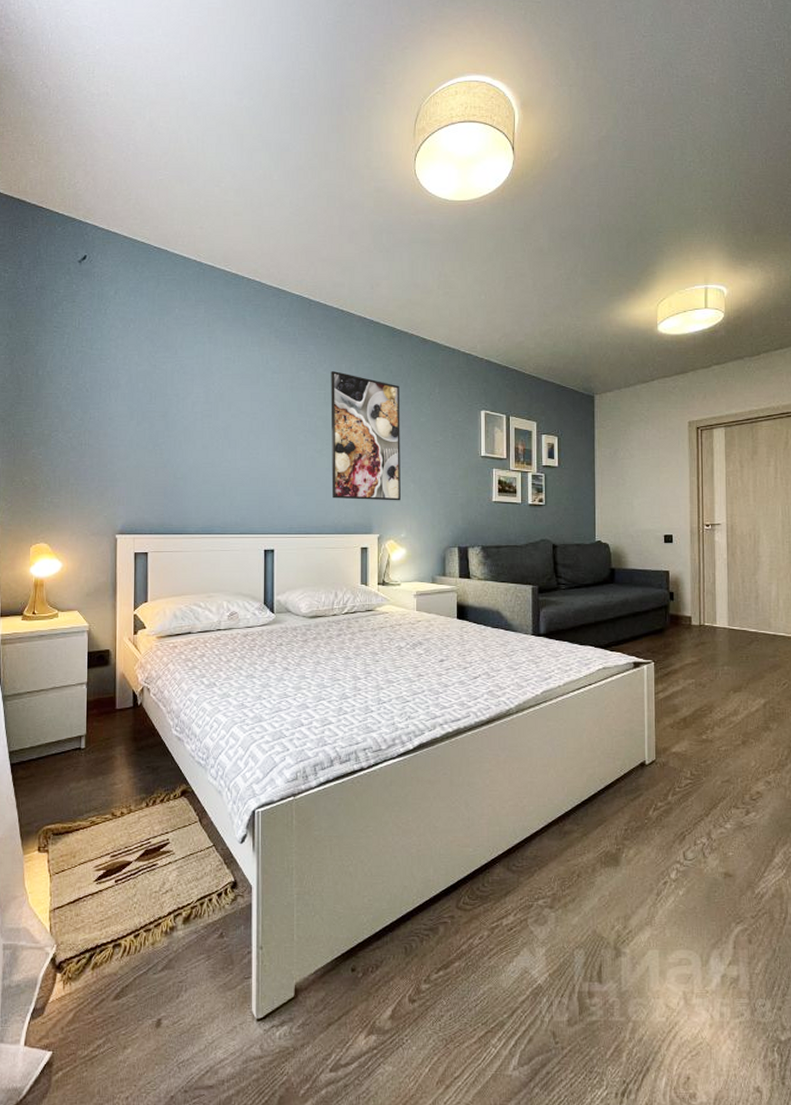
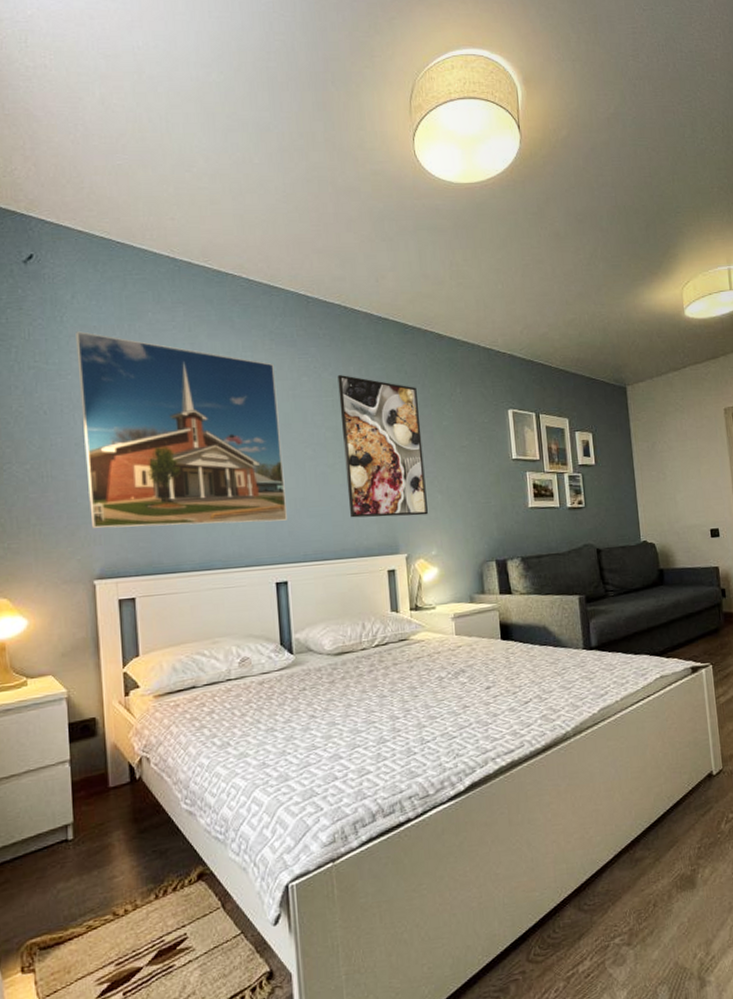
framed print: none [115,323,278,496] -> present [76,331,287,529]

